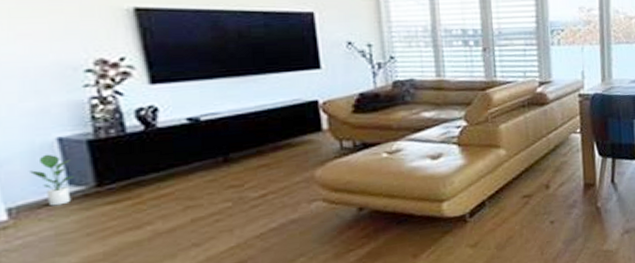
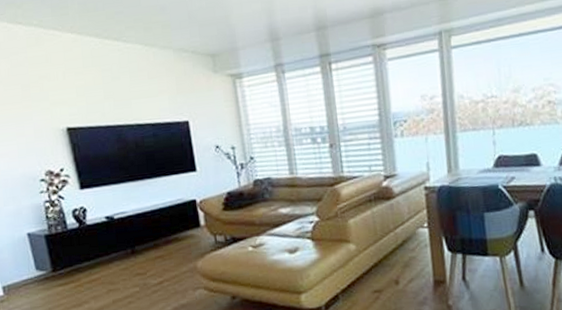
potted plant: present [28,154,75,206] -> none [13,245,39,286]

